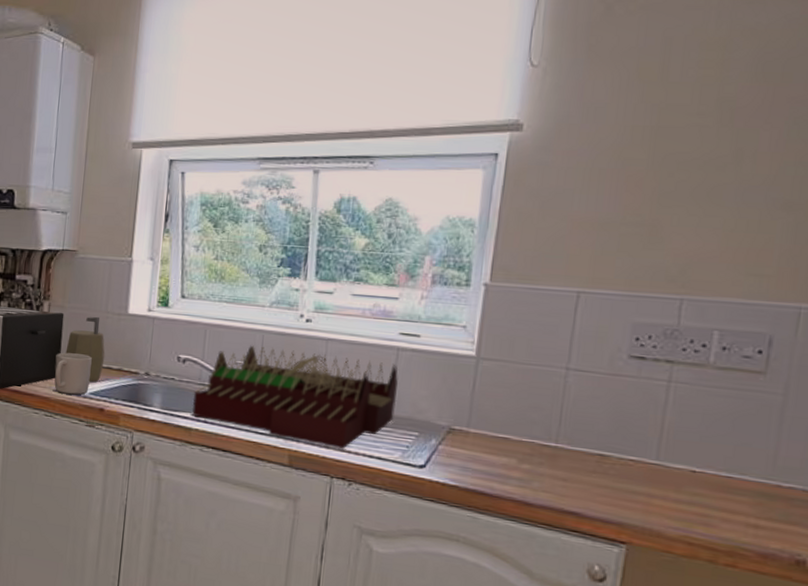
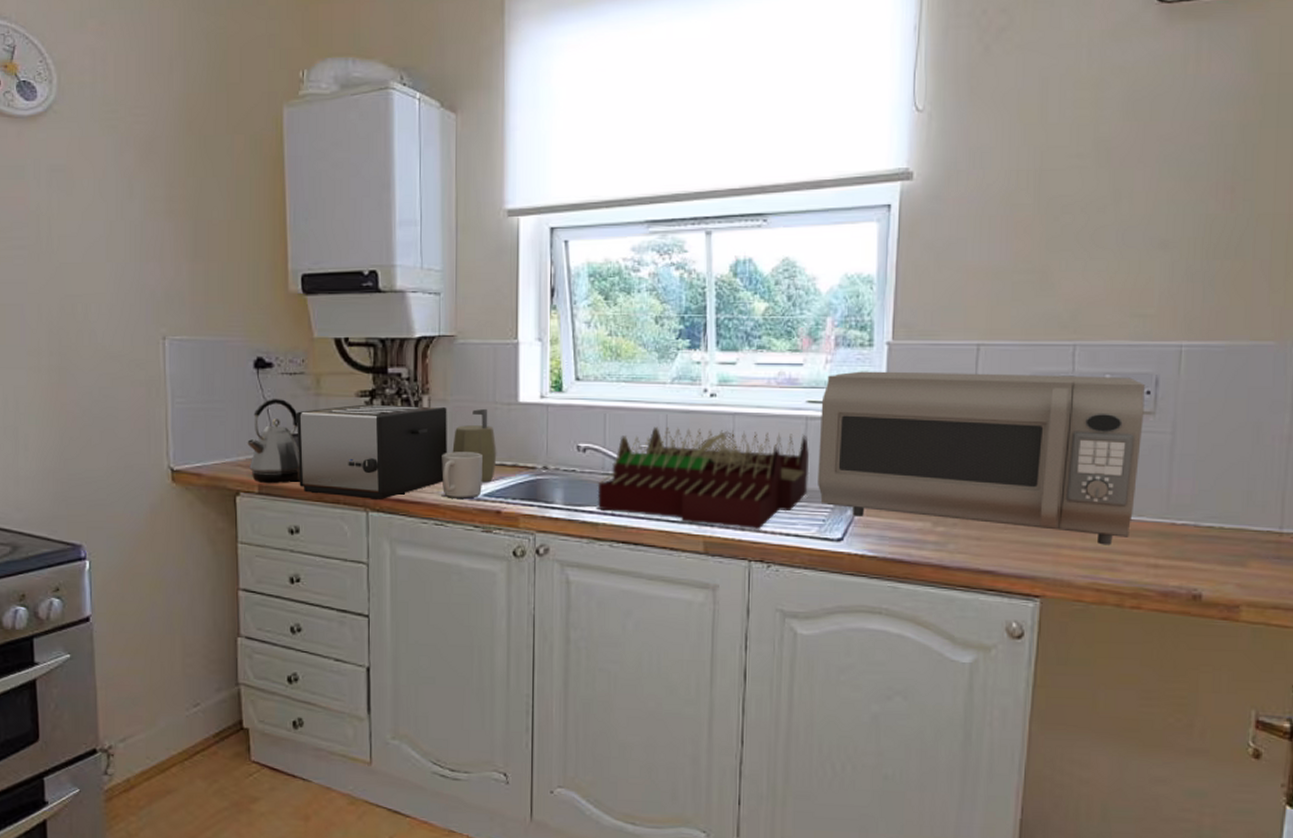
microwave: none [404,308,757,501] -> present [818,371,1145,545]

